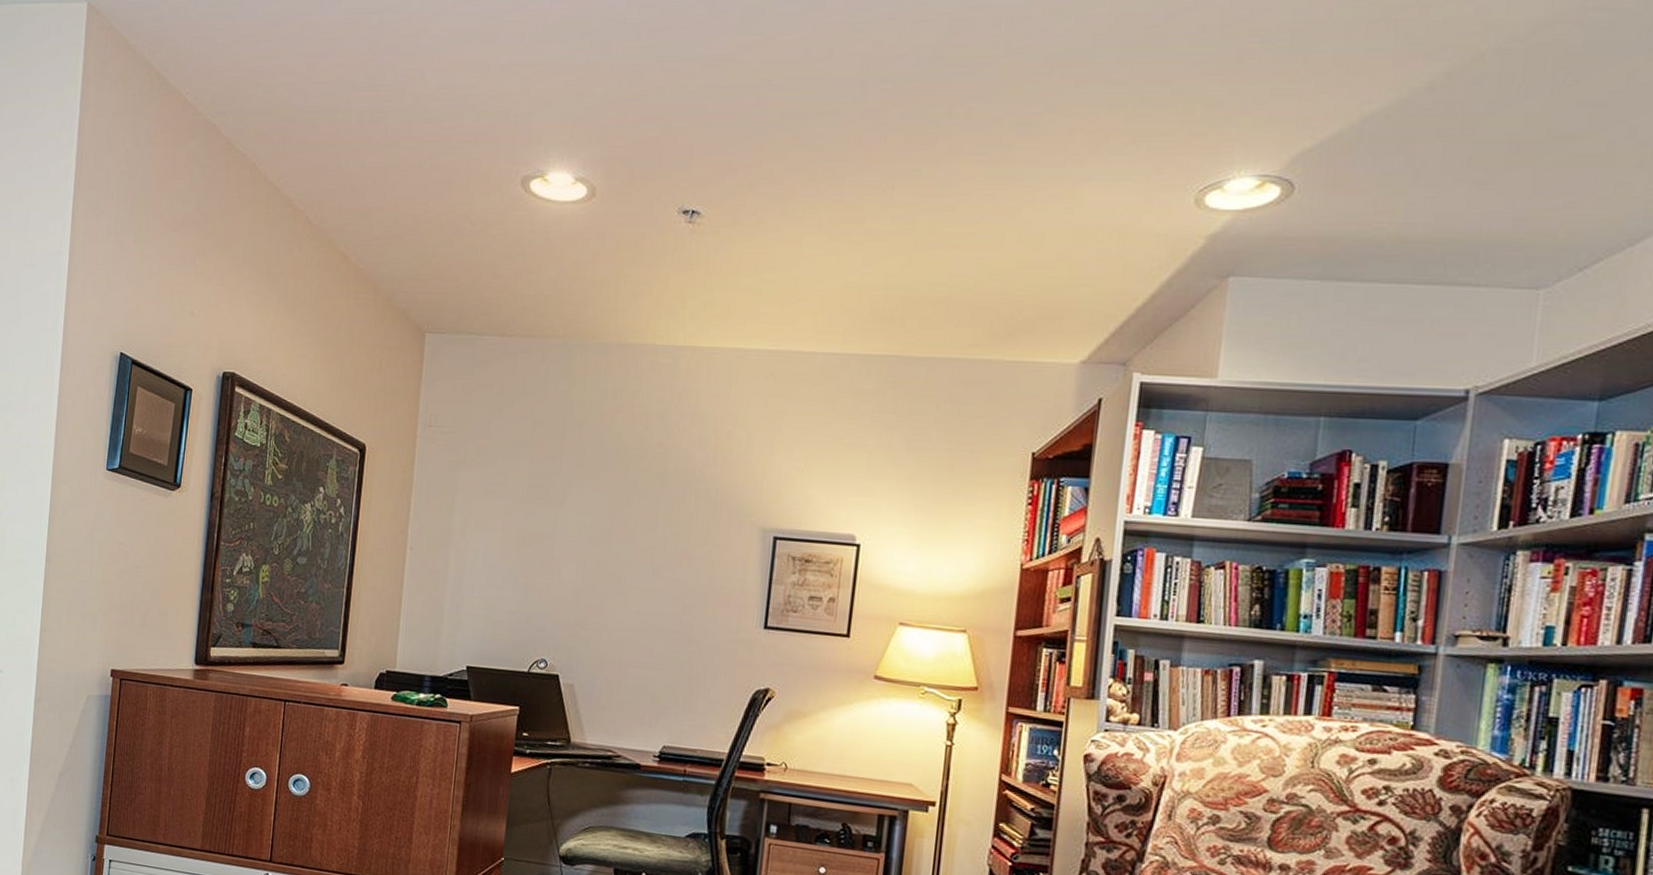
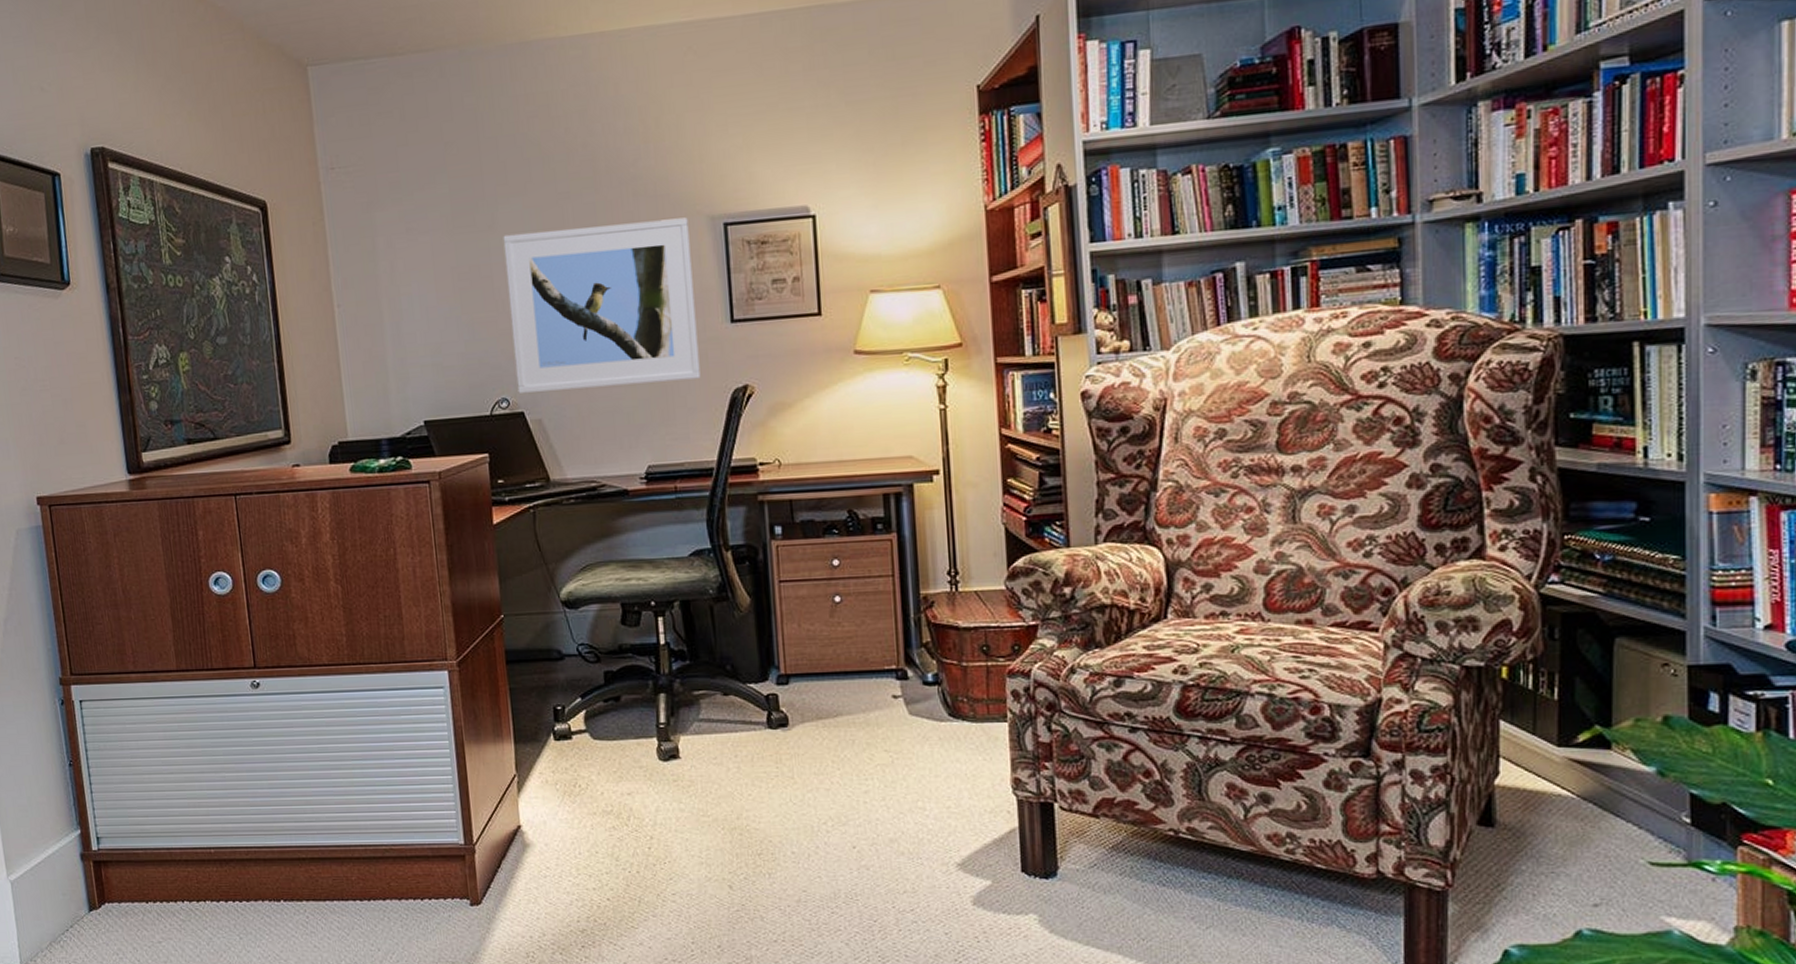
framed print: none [557,512,741,675] -> present [503,217,701,395]

